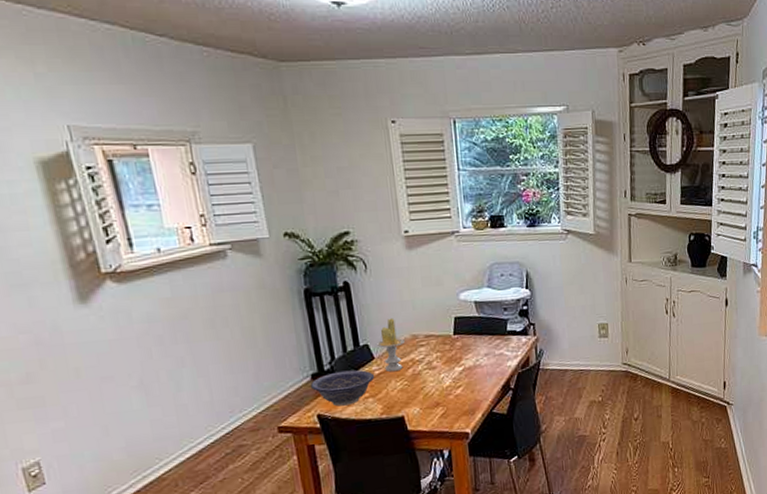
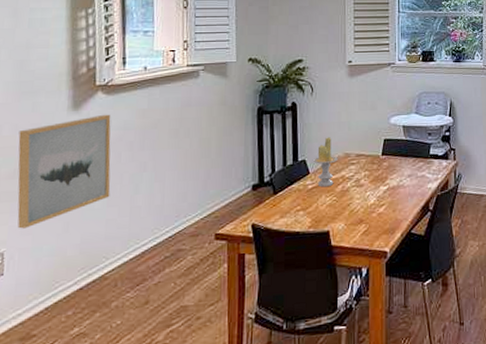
wall art: none [19,305,149,436] -> present [17,114,111,229]
decorative bowl: present [309,370,375,407] -> none [249,183,308,217]

